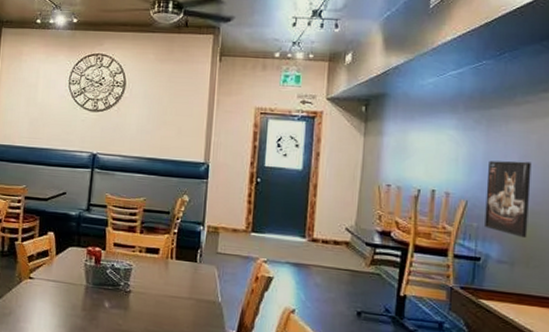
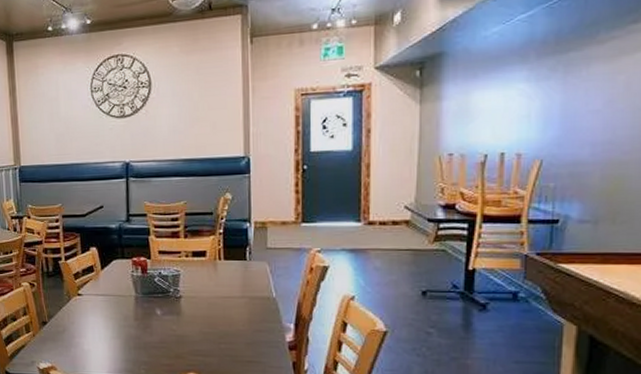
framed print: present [485,160,532,239] -> none [563,107,618,193]

